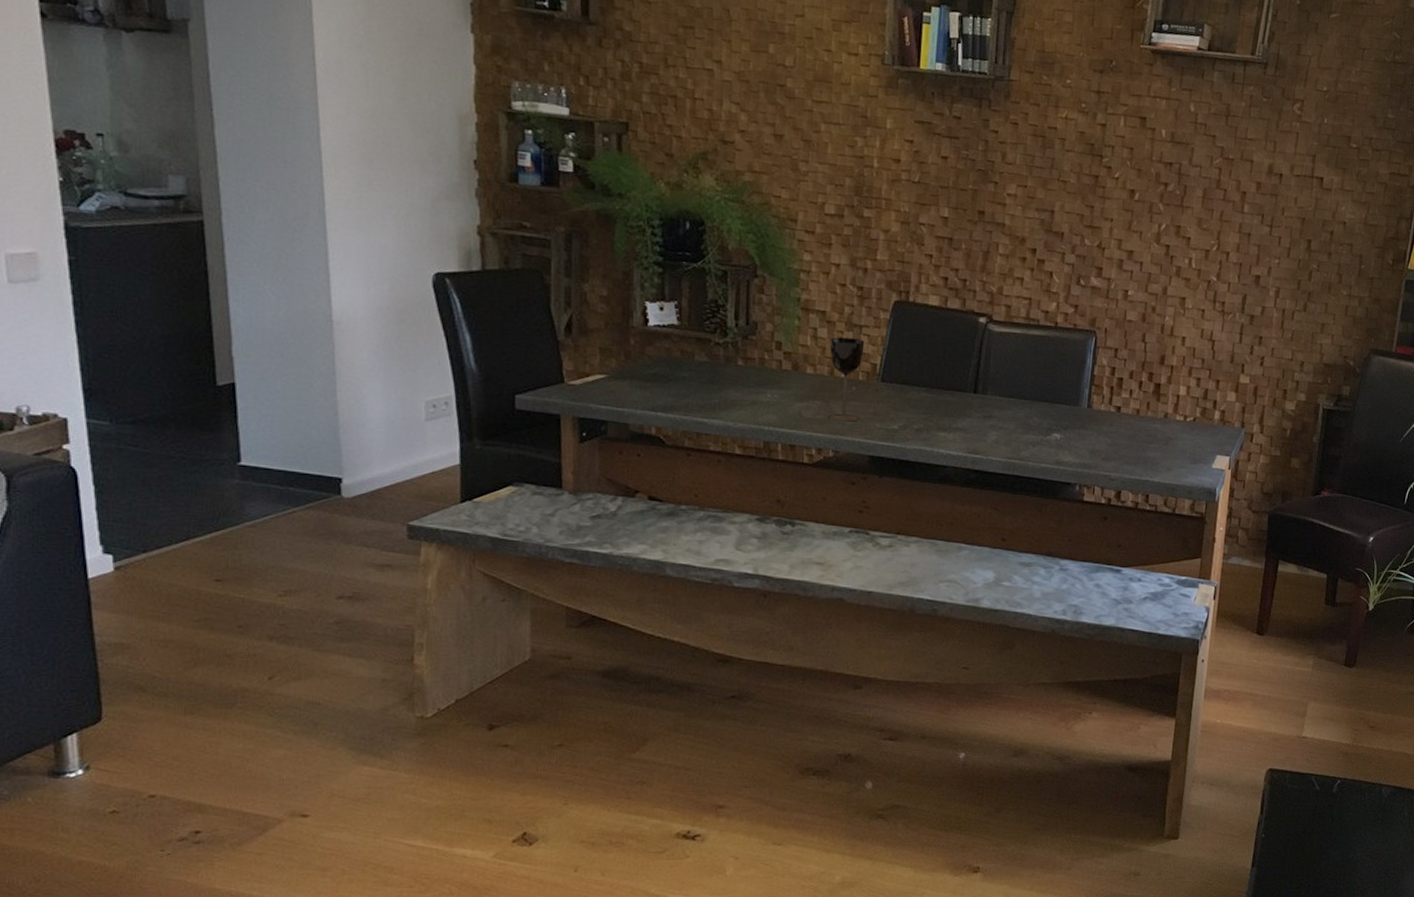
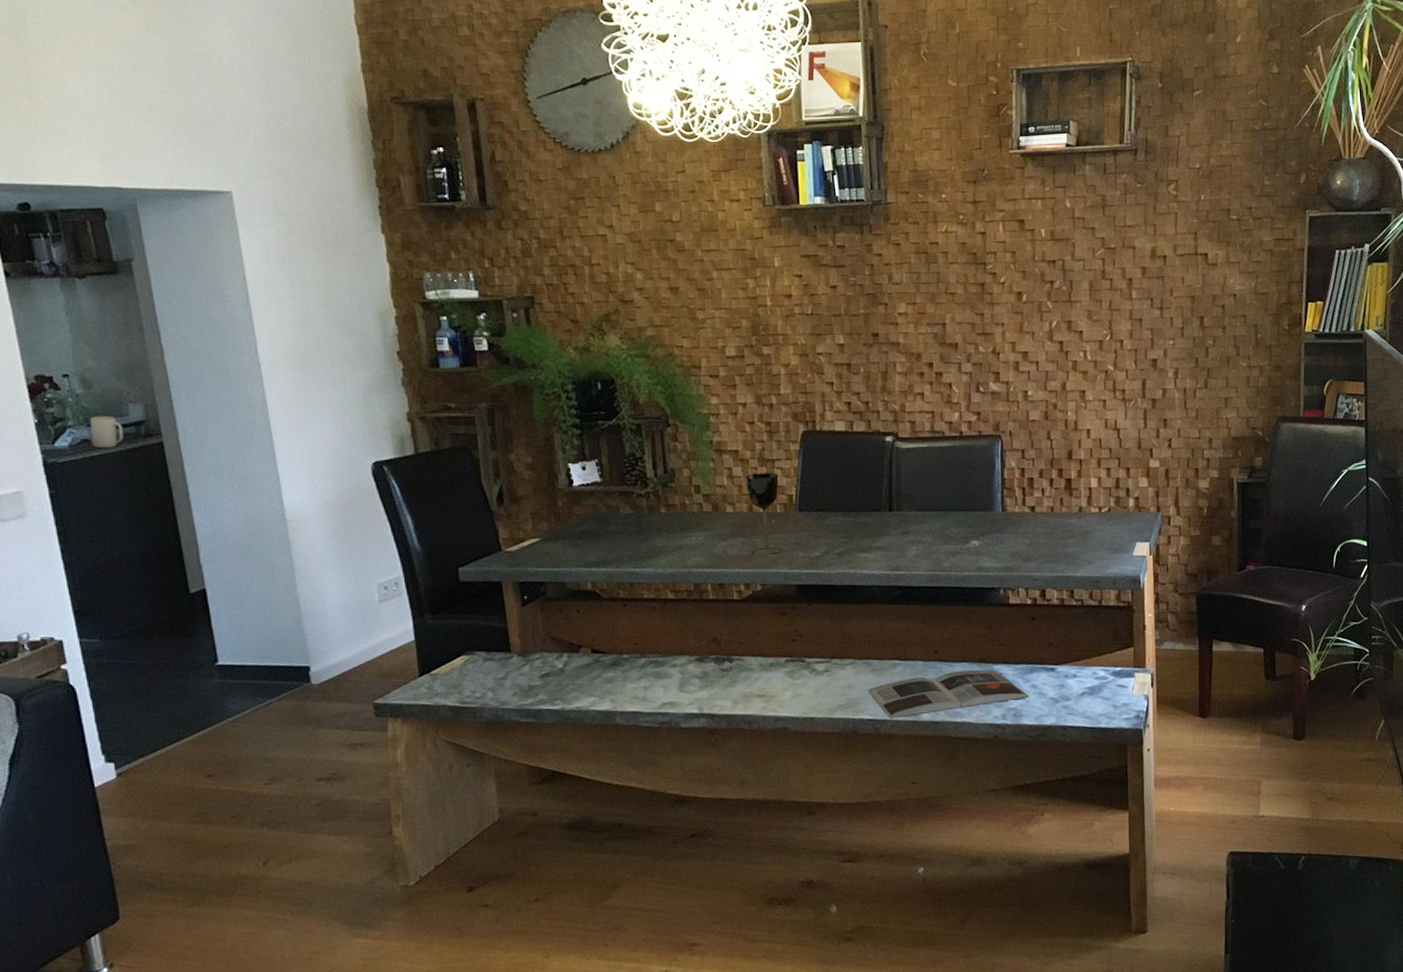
mug: none [122,182,159,220] -> present [90,415,123,449]
magazine: none [929,561,1092,602] -> present [867,669,1029,718]

